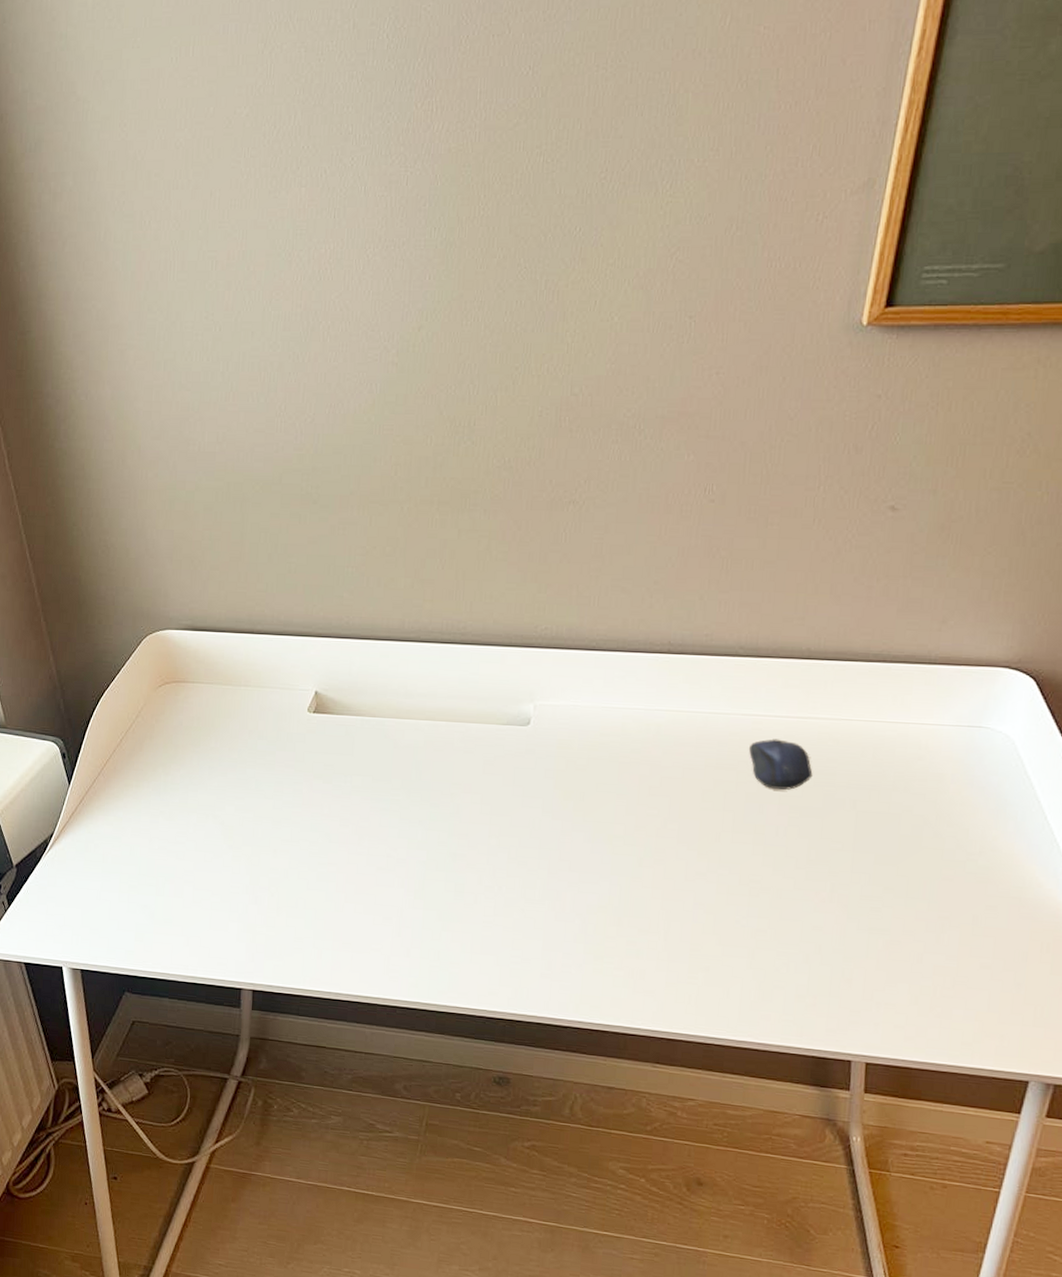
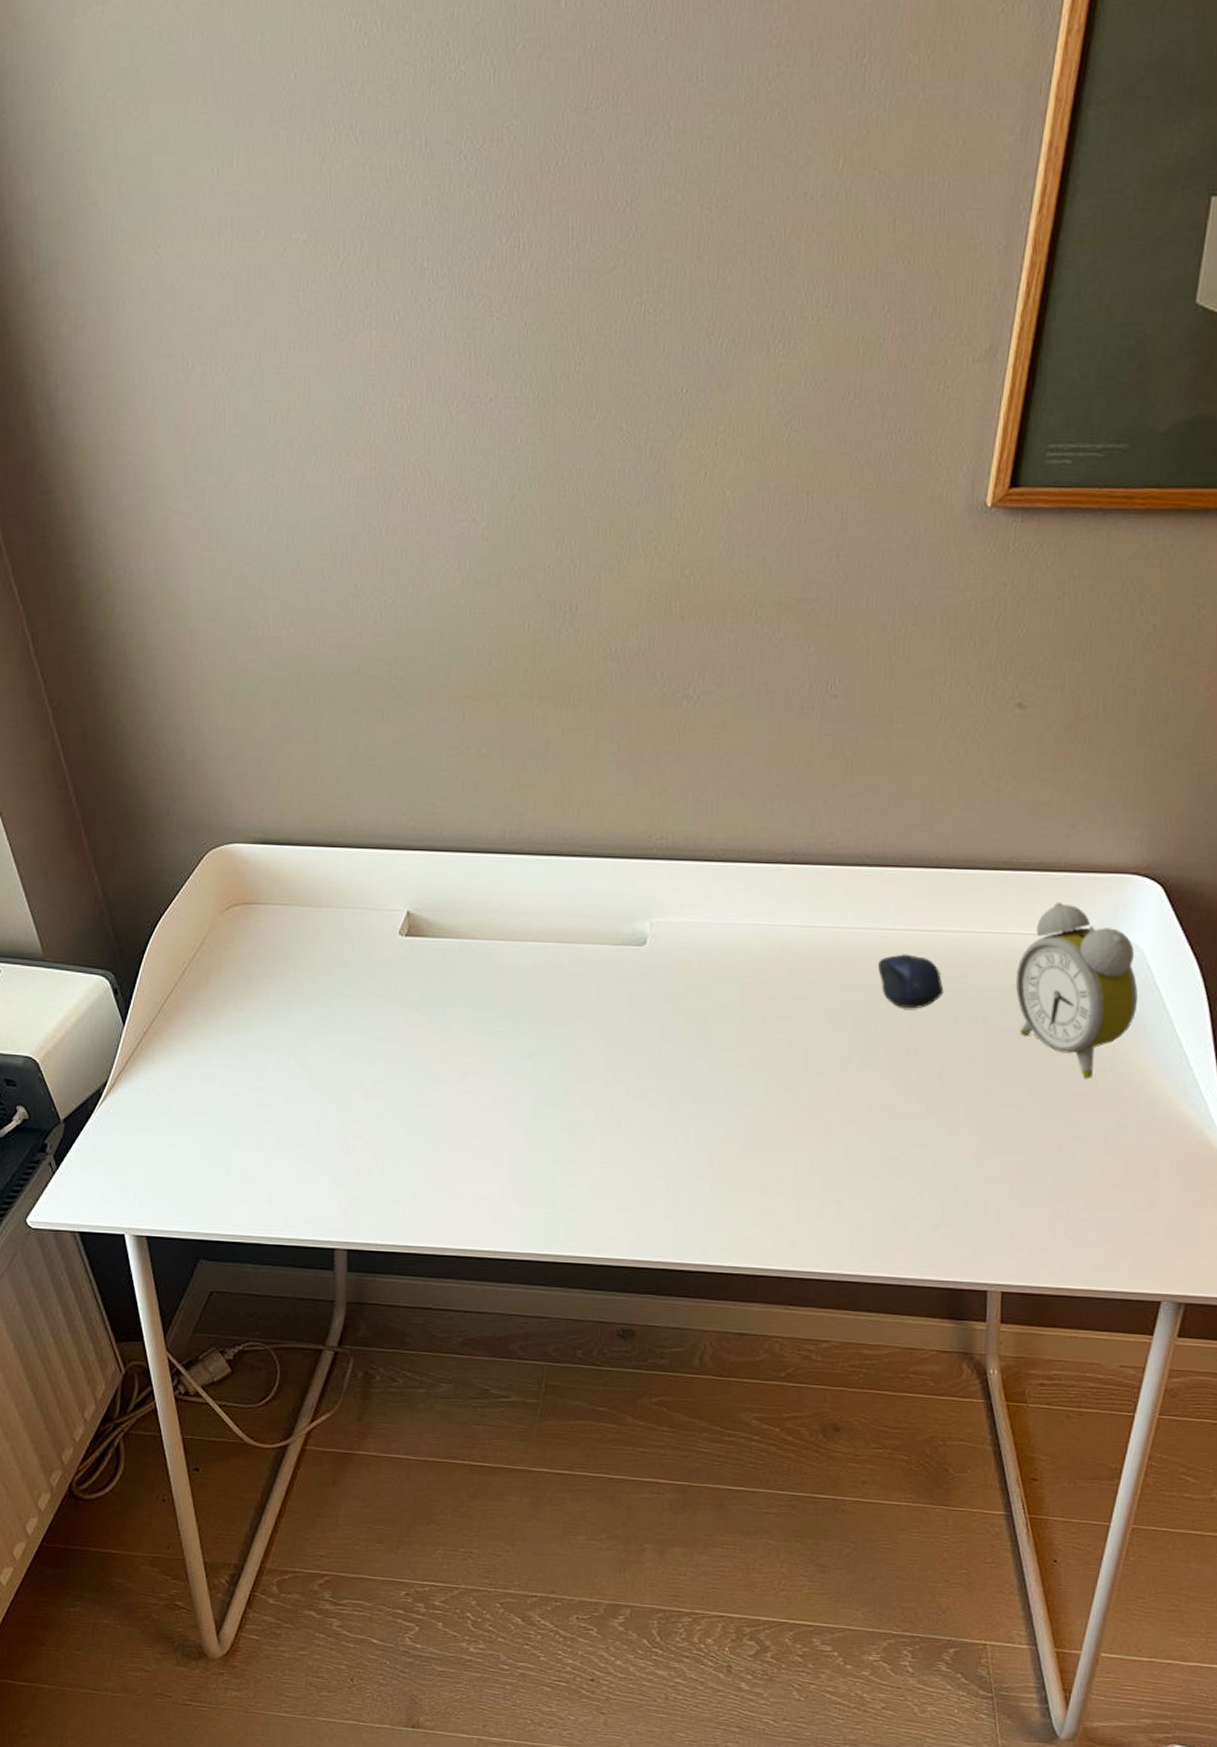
alarm clock: none [884,692,1009,863] -> present [1015,901,1139,1080]

